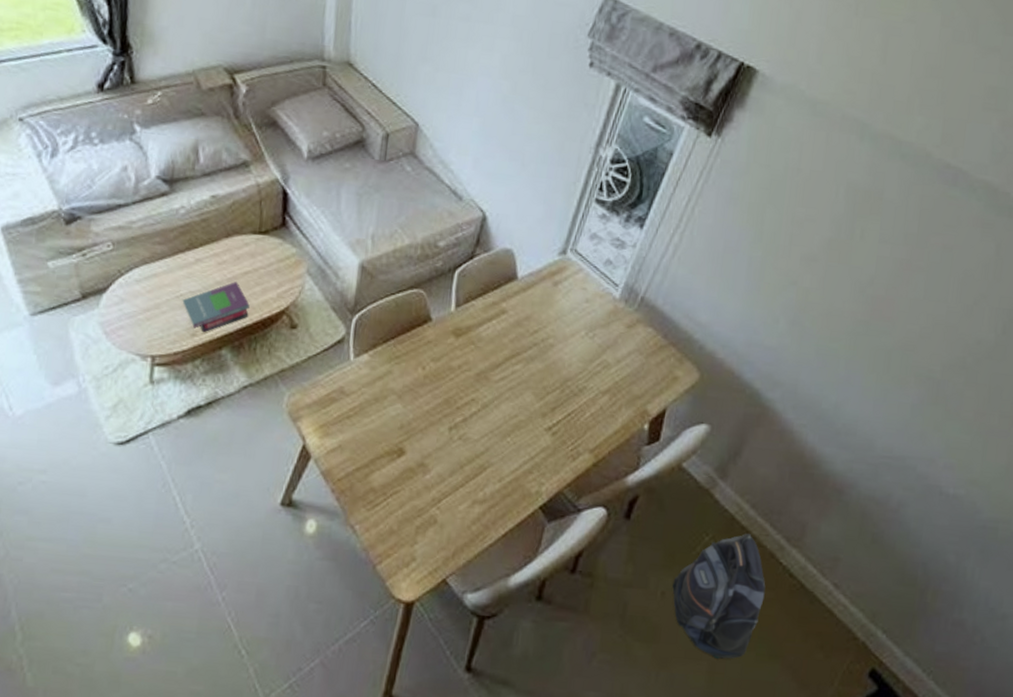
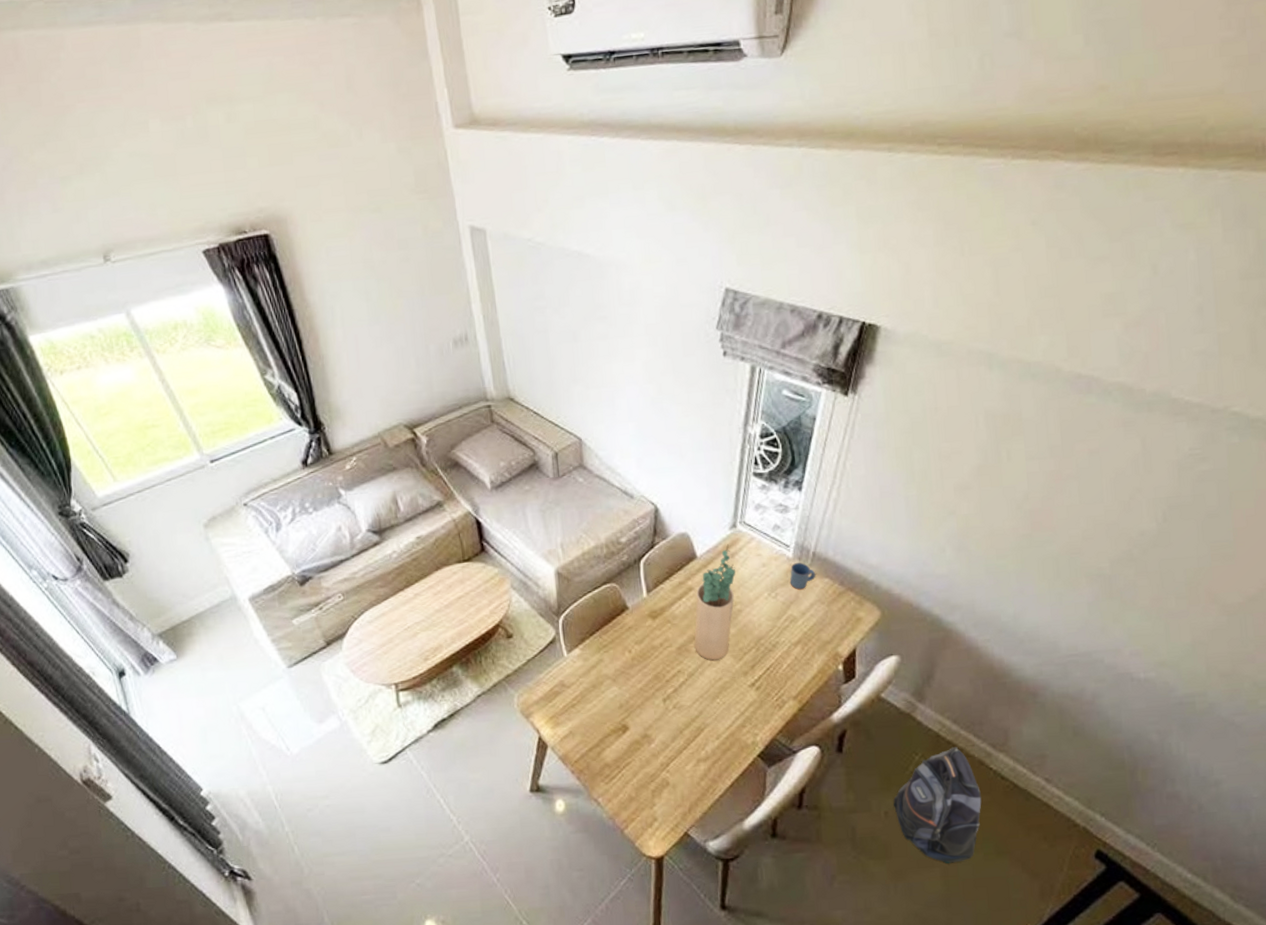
books: present [182,282,250,332] -> none [410,607,469,655]
vase: none [495,270,556,395] -> present [694,544,736,661]
mug: none [610,305,639,335] -> present [789,562,815,590]

